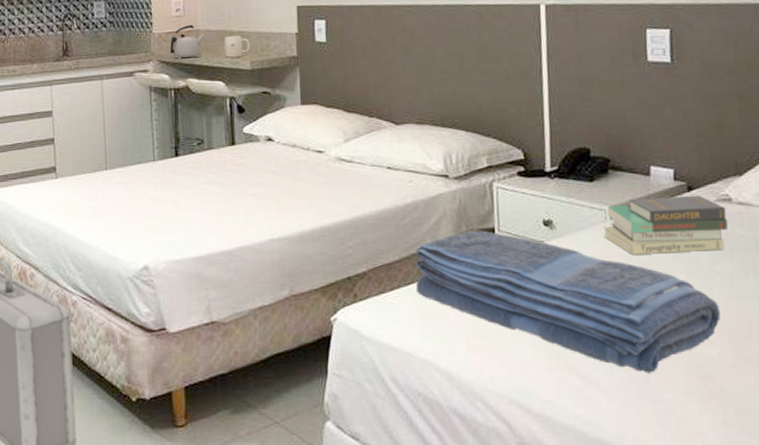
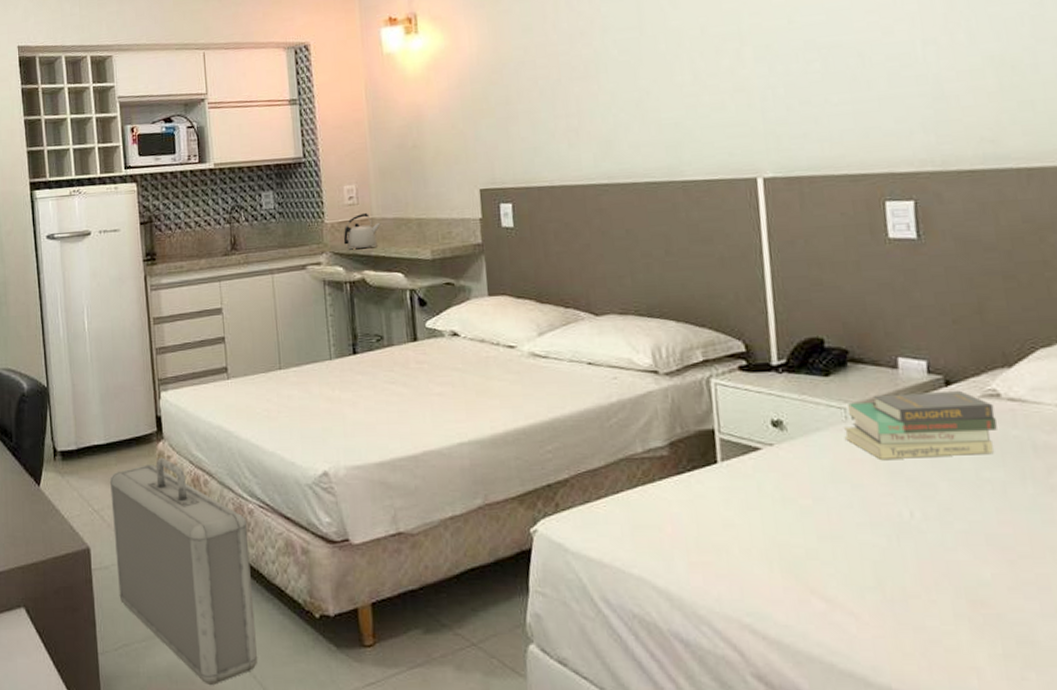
mug: present [223,35,250,58] -> none [401,223,430,247]
towel: present [415,230,720,373] -> none [624,432,993,596]

